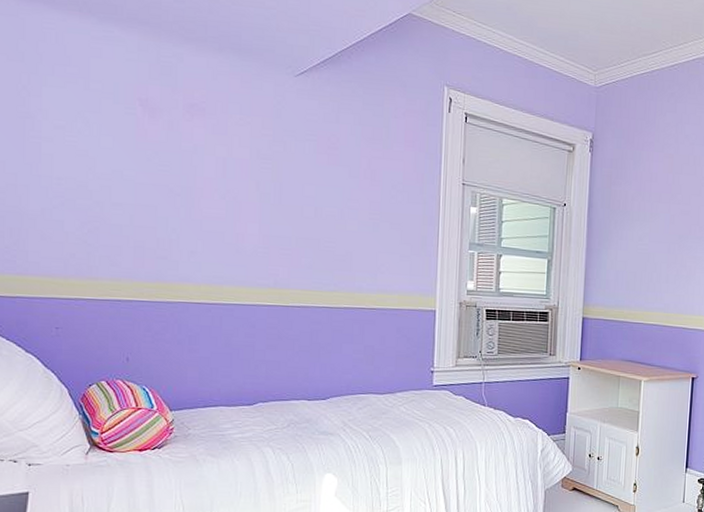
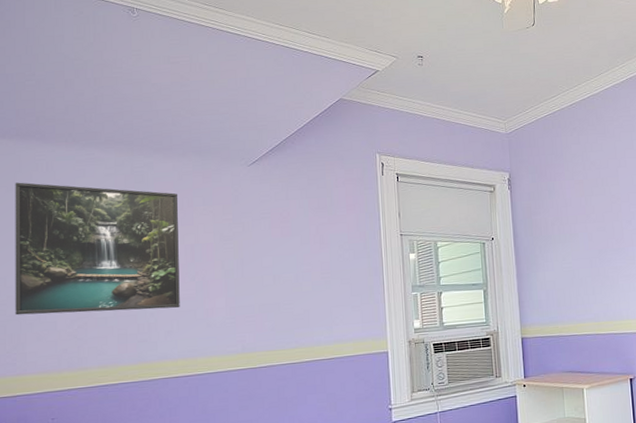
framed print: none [16,51,211,228] -> present [15,182,180,316]

